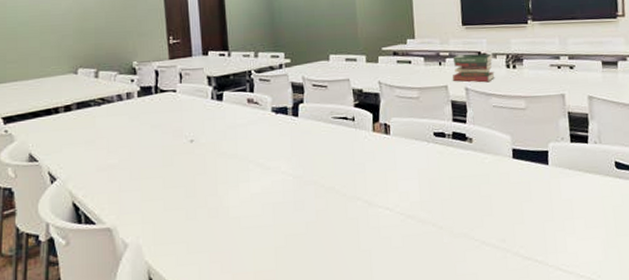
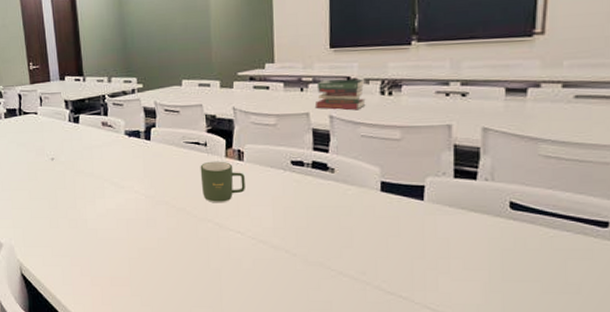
mug: none [348,135,393,180] -> present [200,161,245,203]

